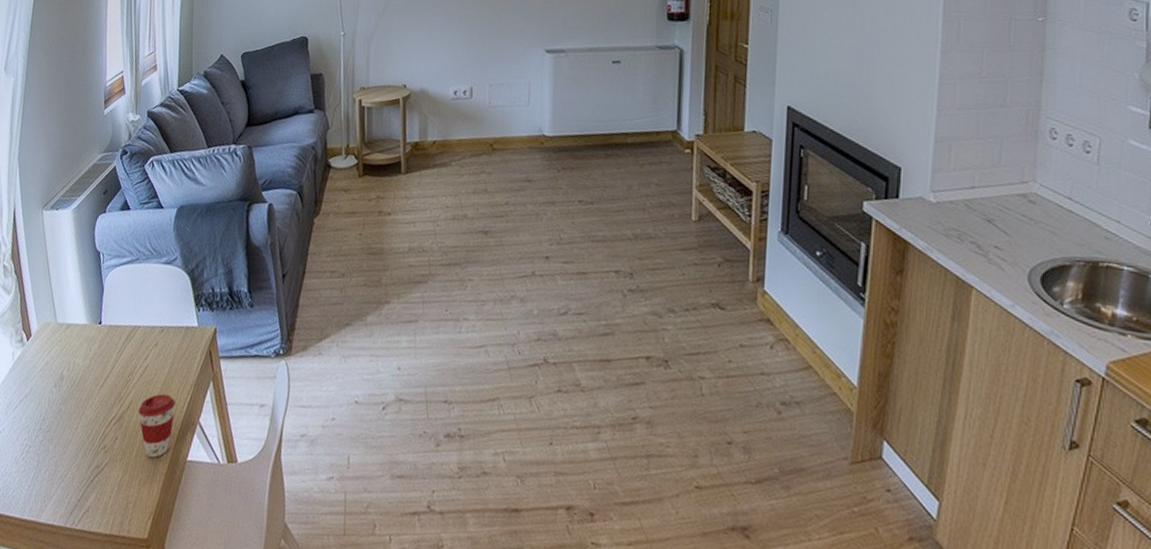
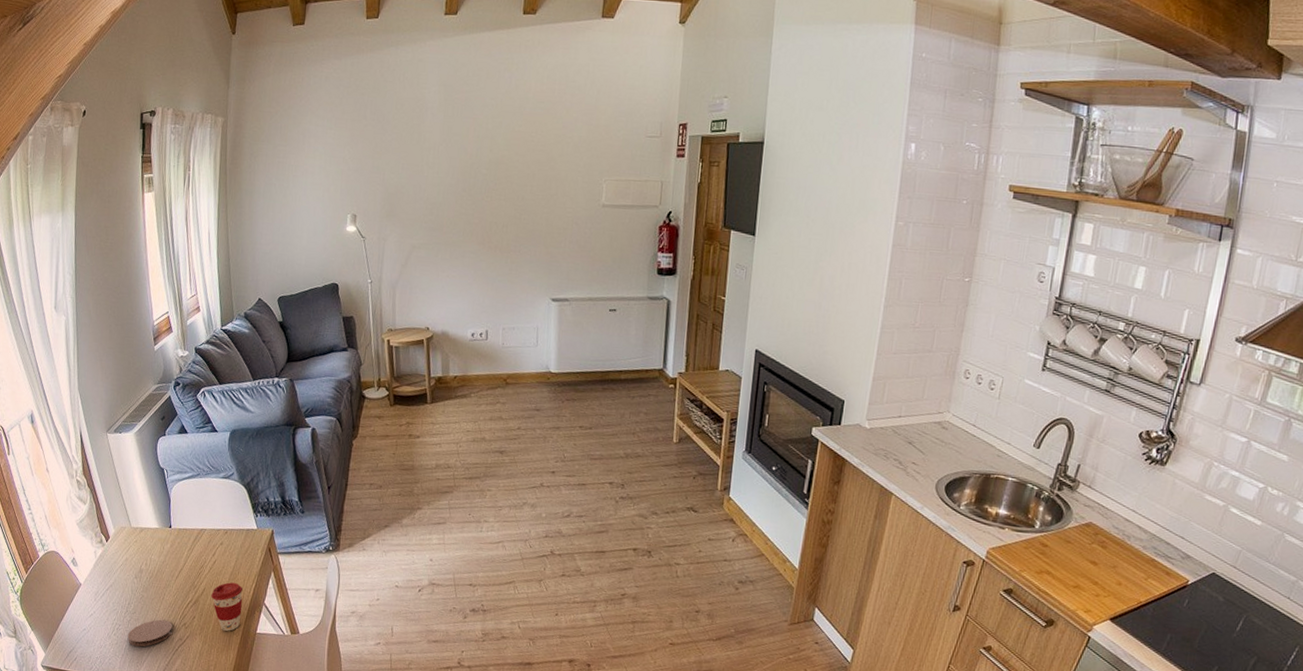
coaster: none [37,440,91,476] -> present [127,619,173,647]

